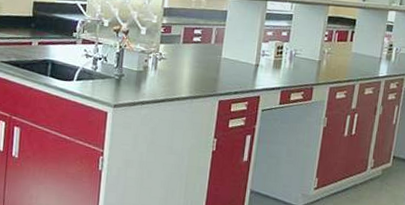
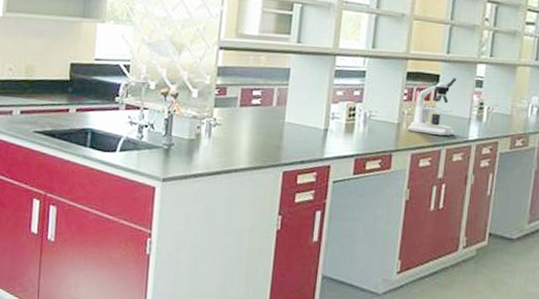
microscope: none [327,21,371,73] -> present [407,77,457,136]

